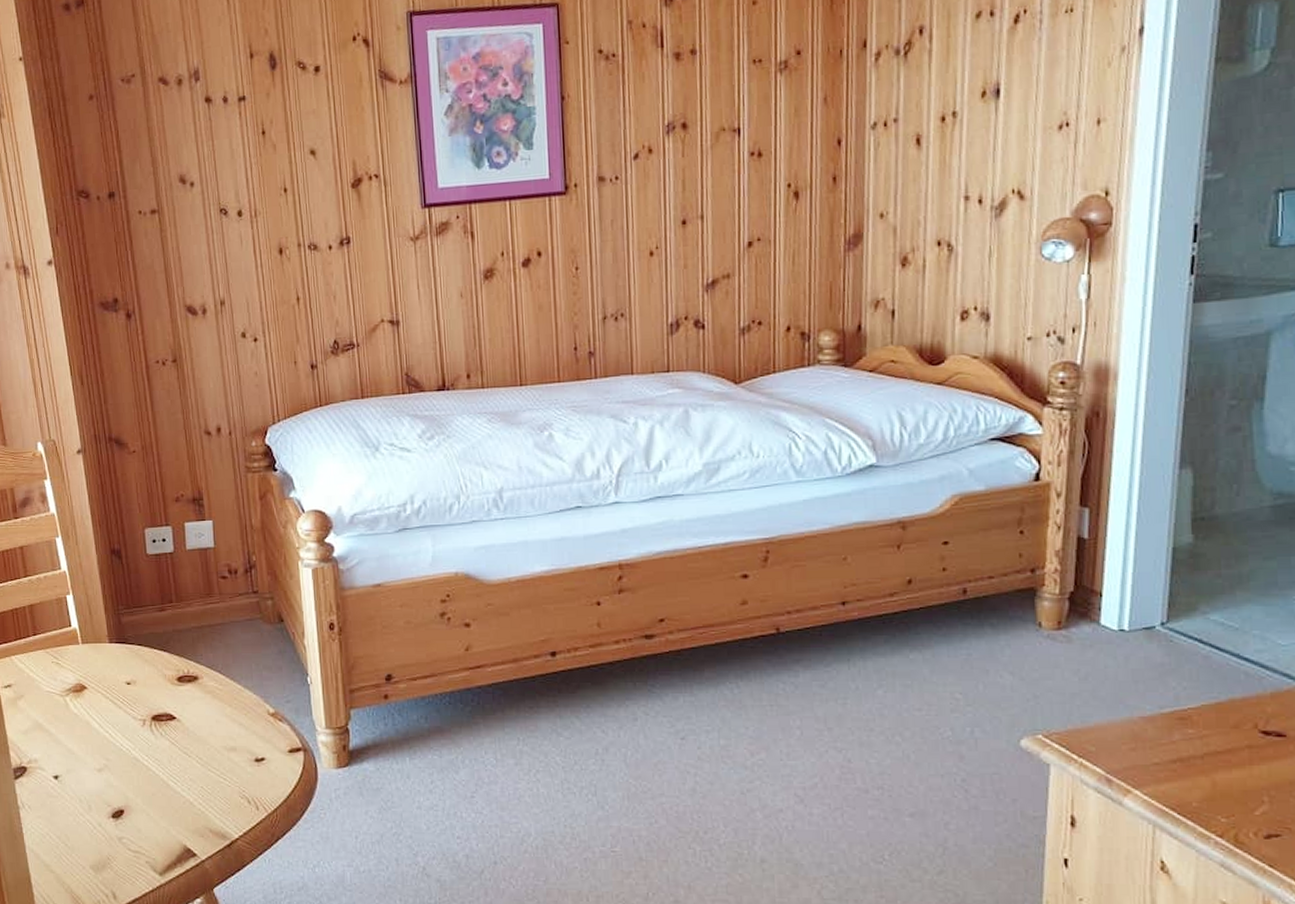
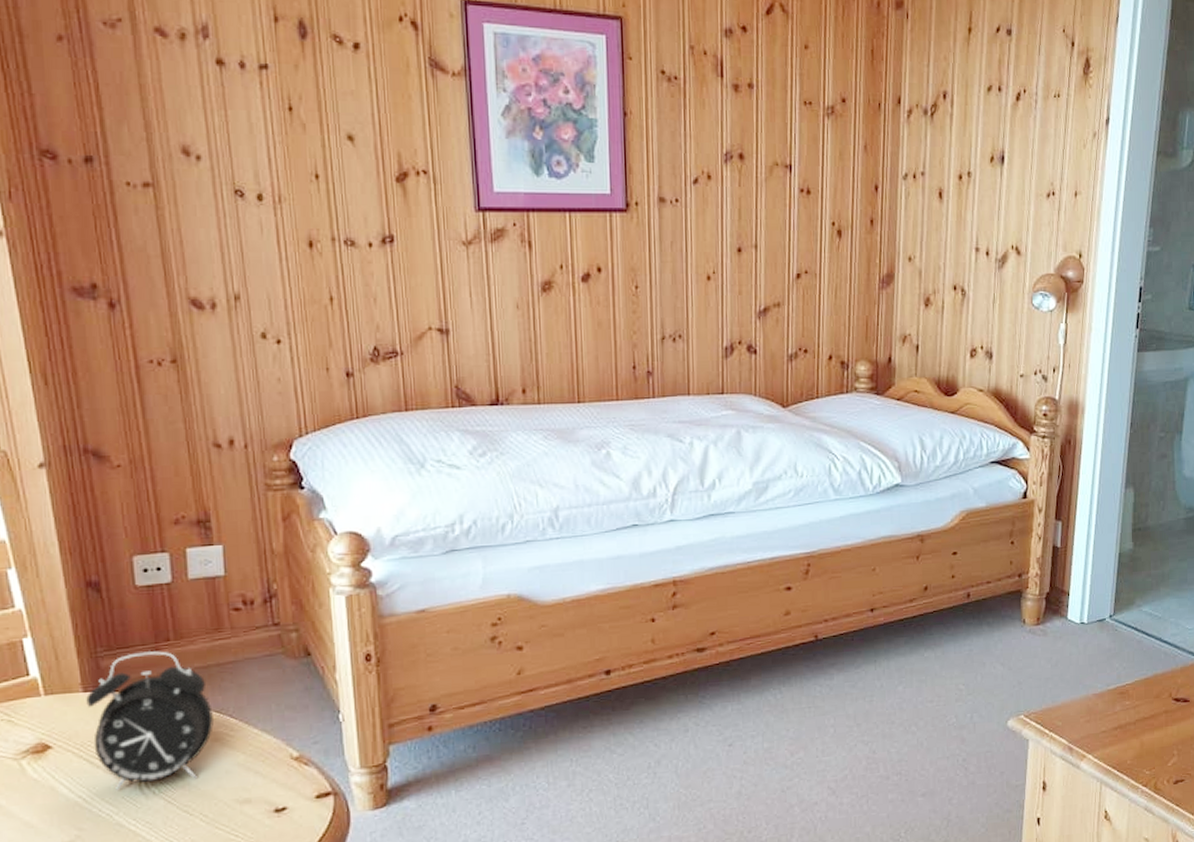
alarm clock: none [111,611,207,729] -> present [86,651,215,790]

